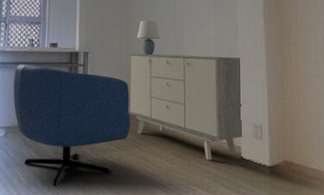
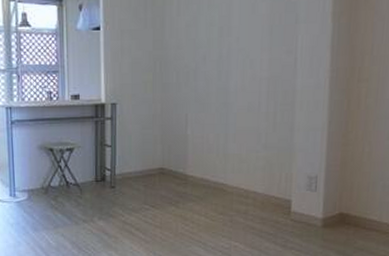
armchair: present [13,64,130,187] -> none [32,120,166,248]
sideboard: present [128,53,244,161] -> none [164,99,299,216]
table lamp: present [137,21,160,55] -> none [174,61,202,103]

